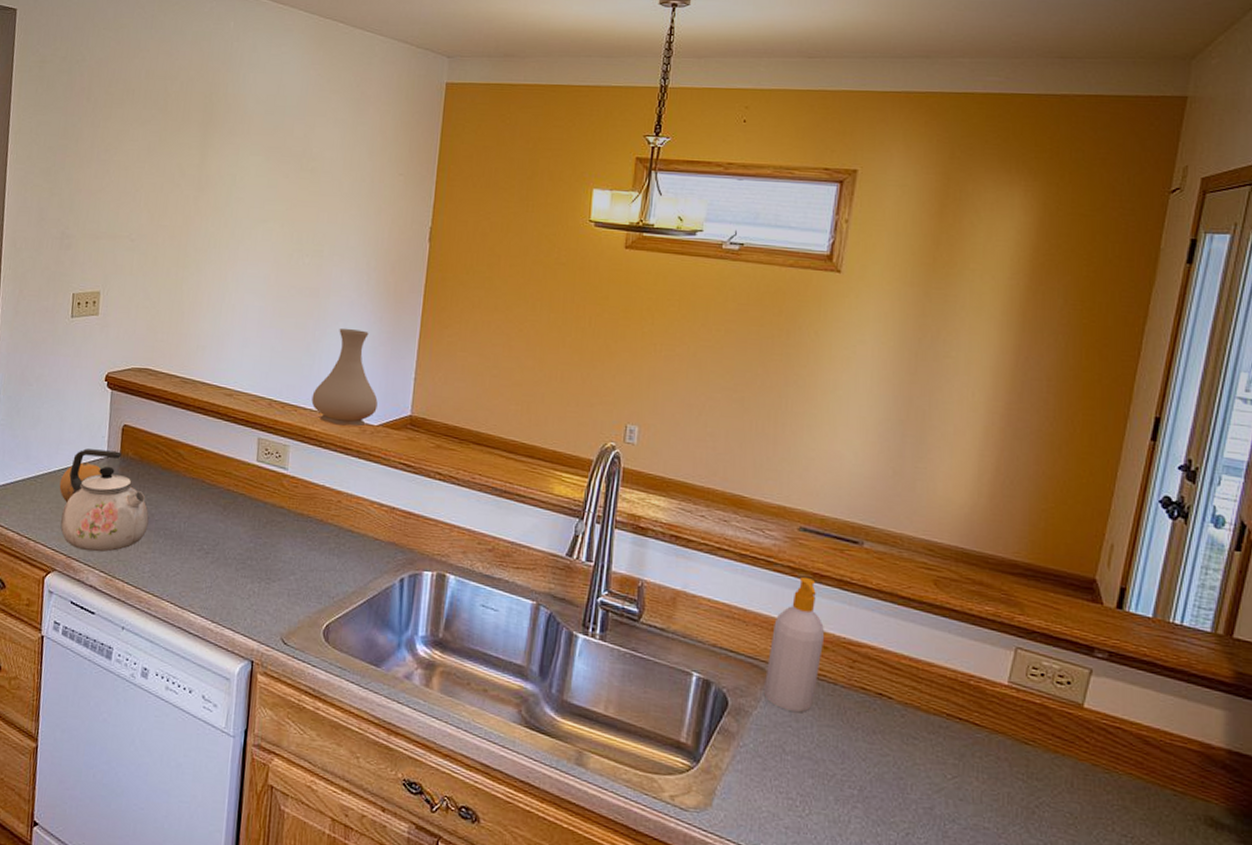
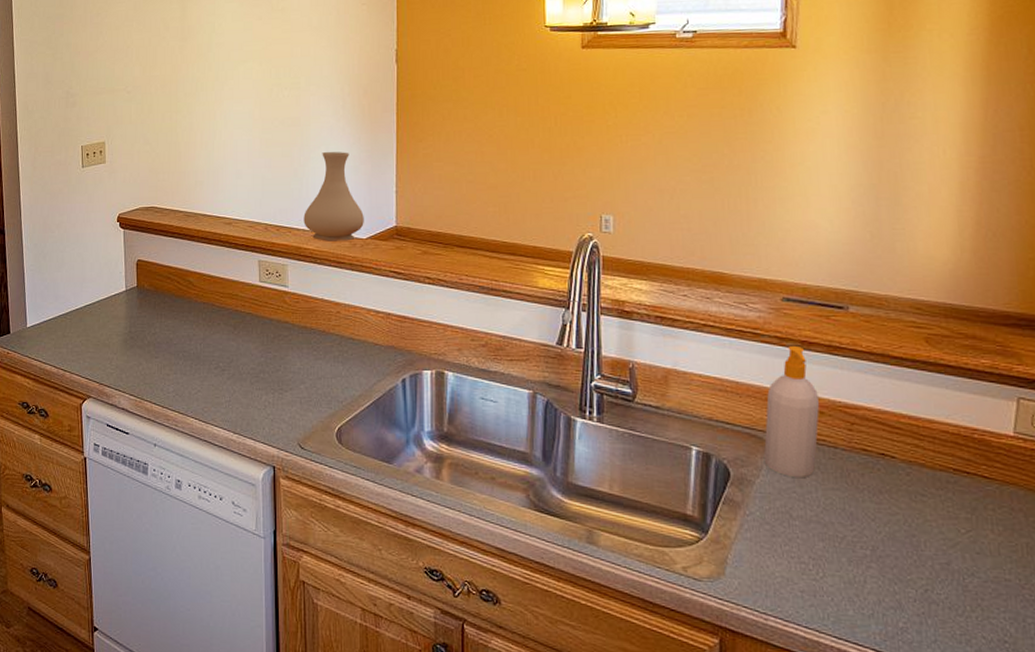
fruit: present [59,462,101,503] -> none [86,297,122,335]
kettle: present [60,448,149,552] -> none [90,284,168,378]

